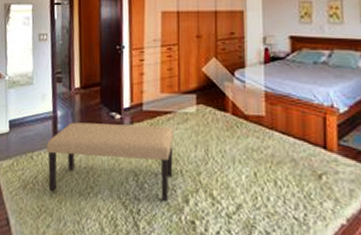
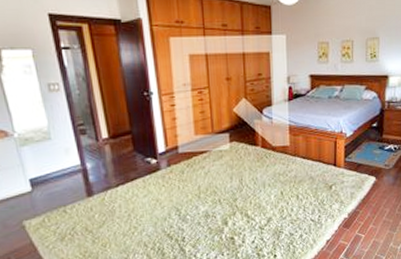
bench: present [46,122,175,201] -> none [80,165,212,239]

